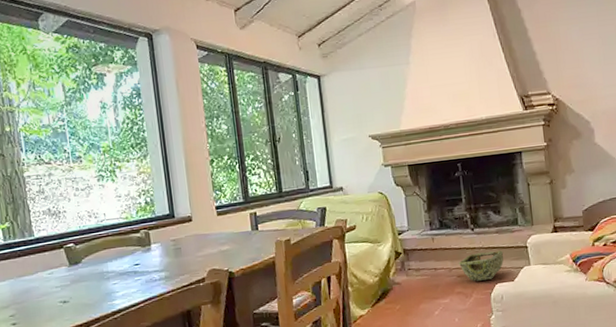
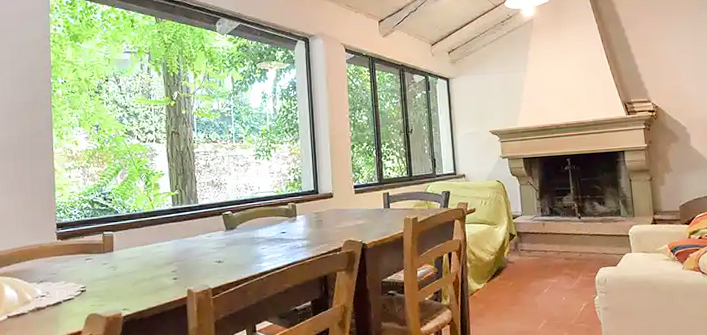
woven basket: present [458,250,504,282] -> none [566,237,608,264]

